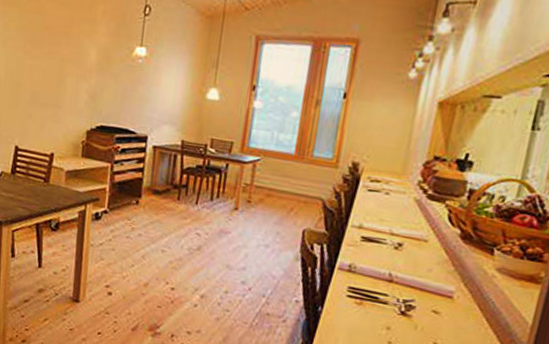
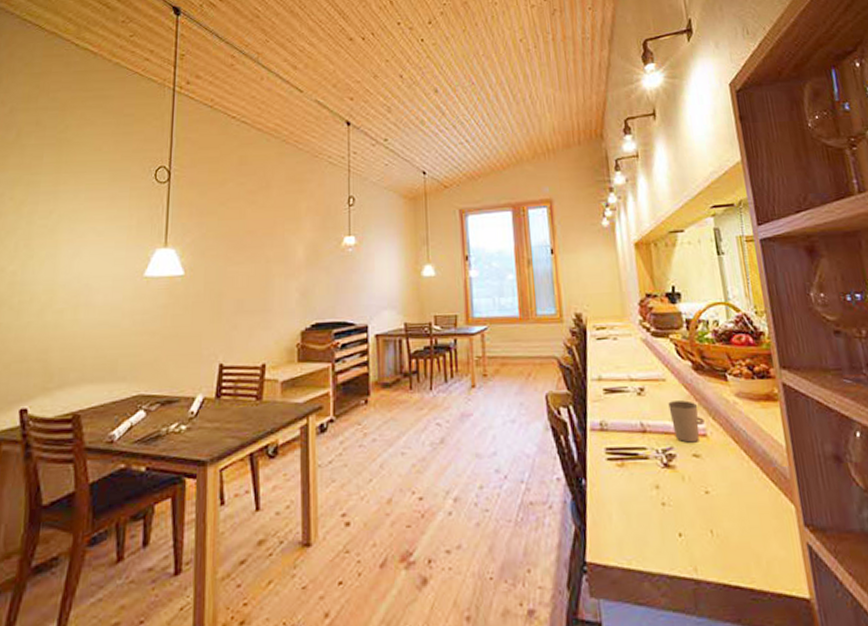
cup: none [420,261,455,301] -> present [668,400,705,443]

